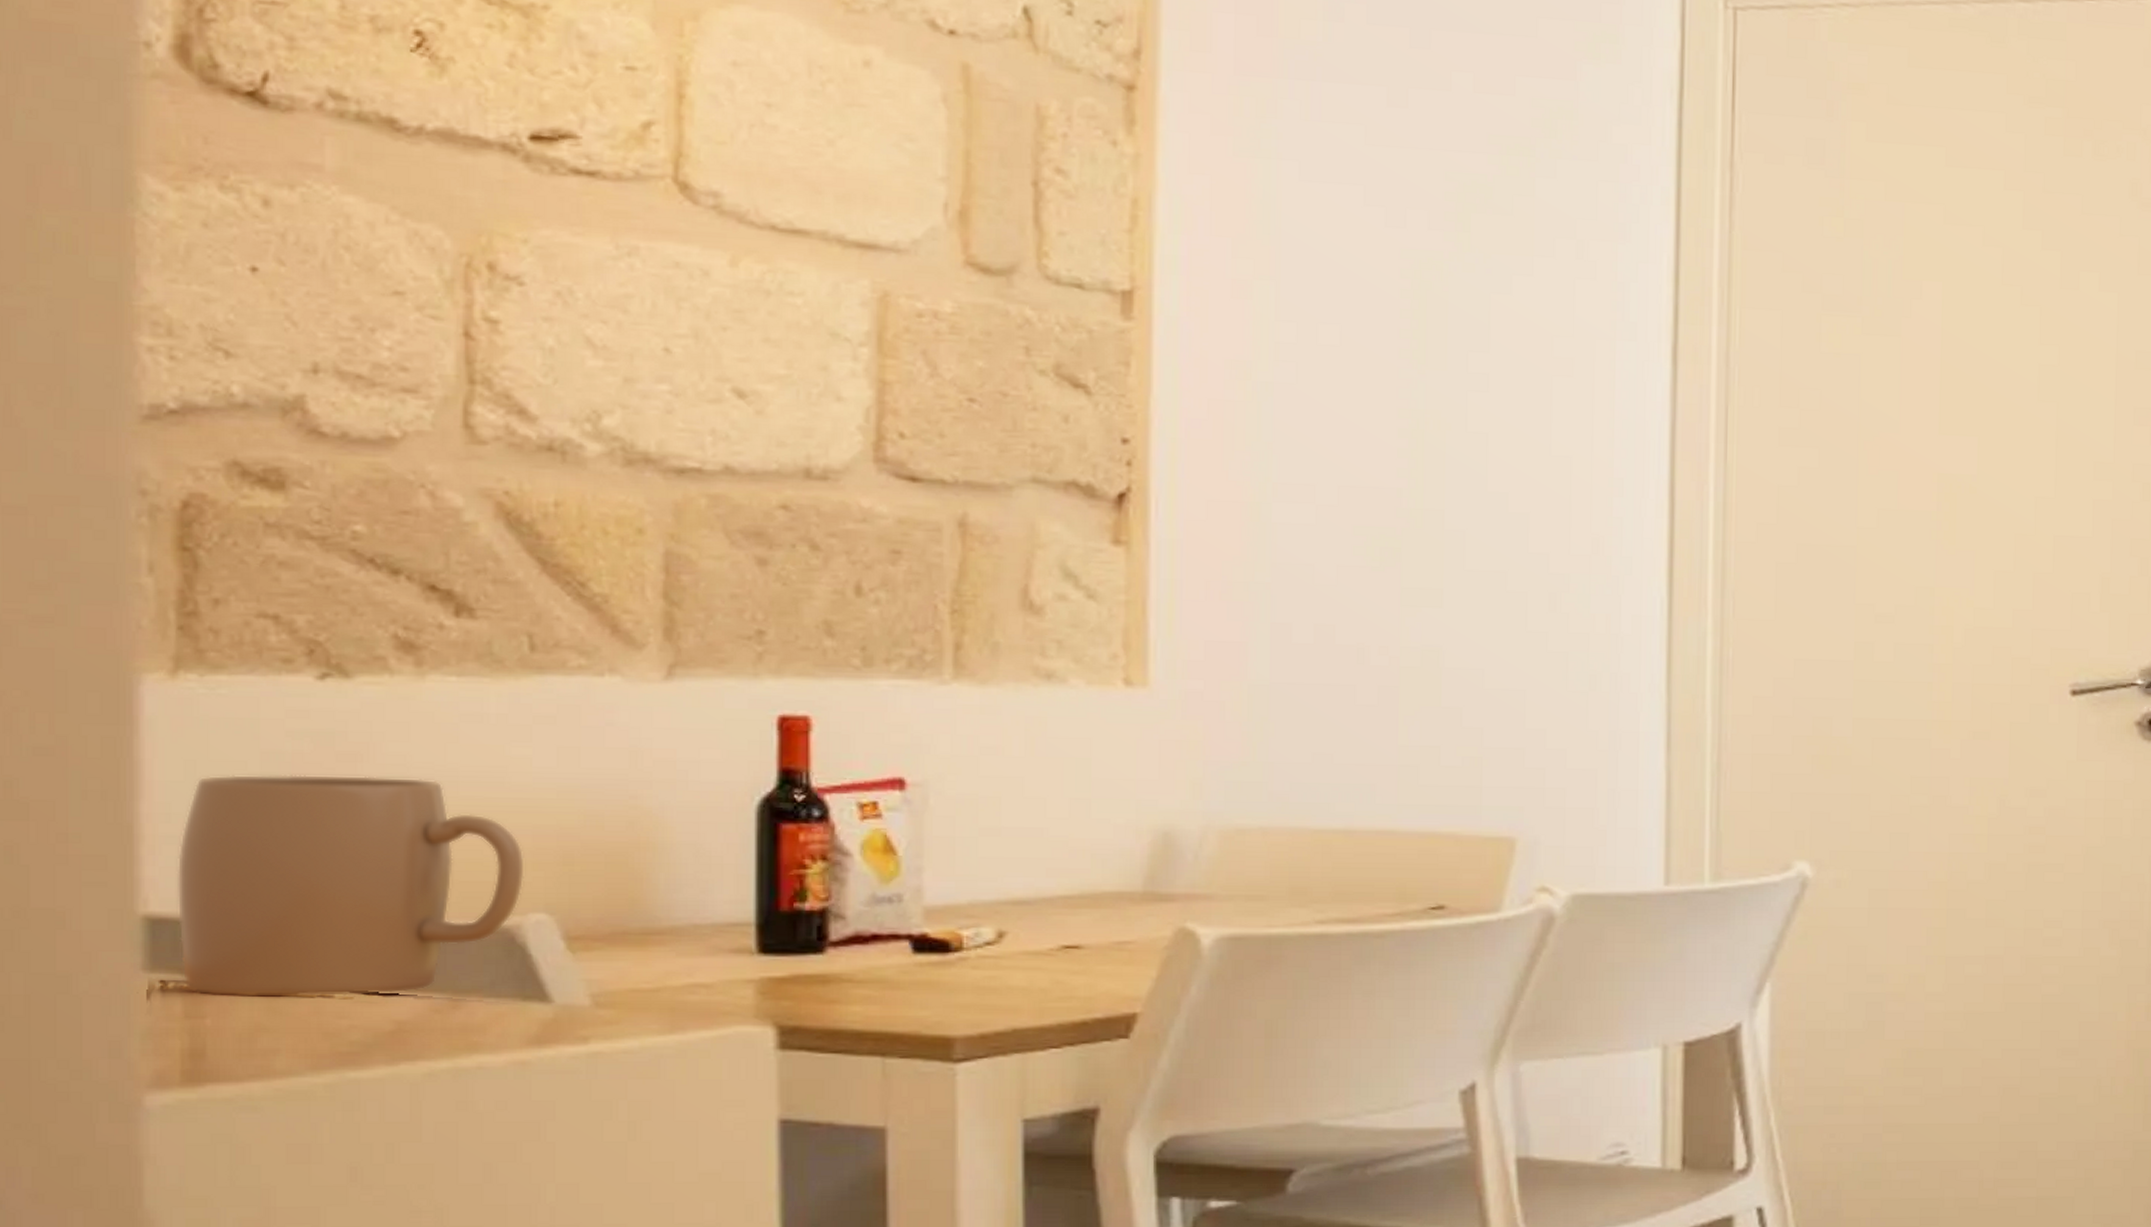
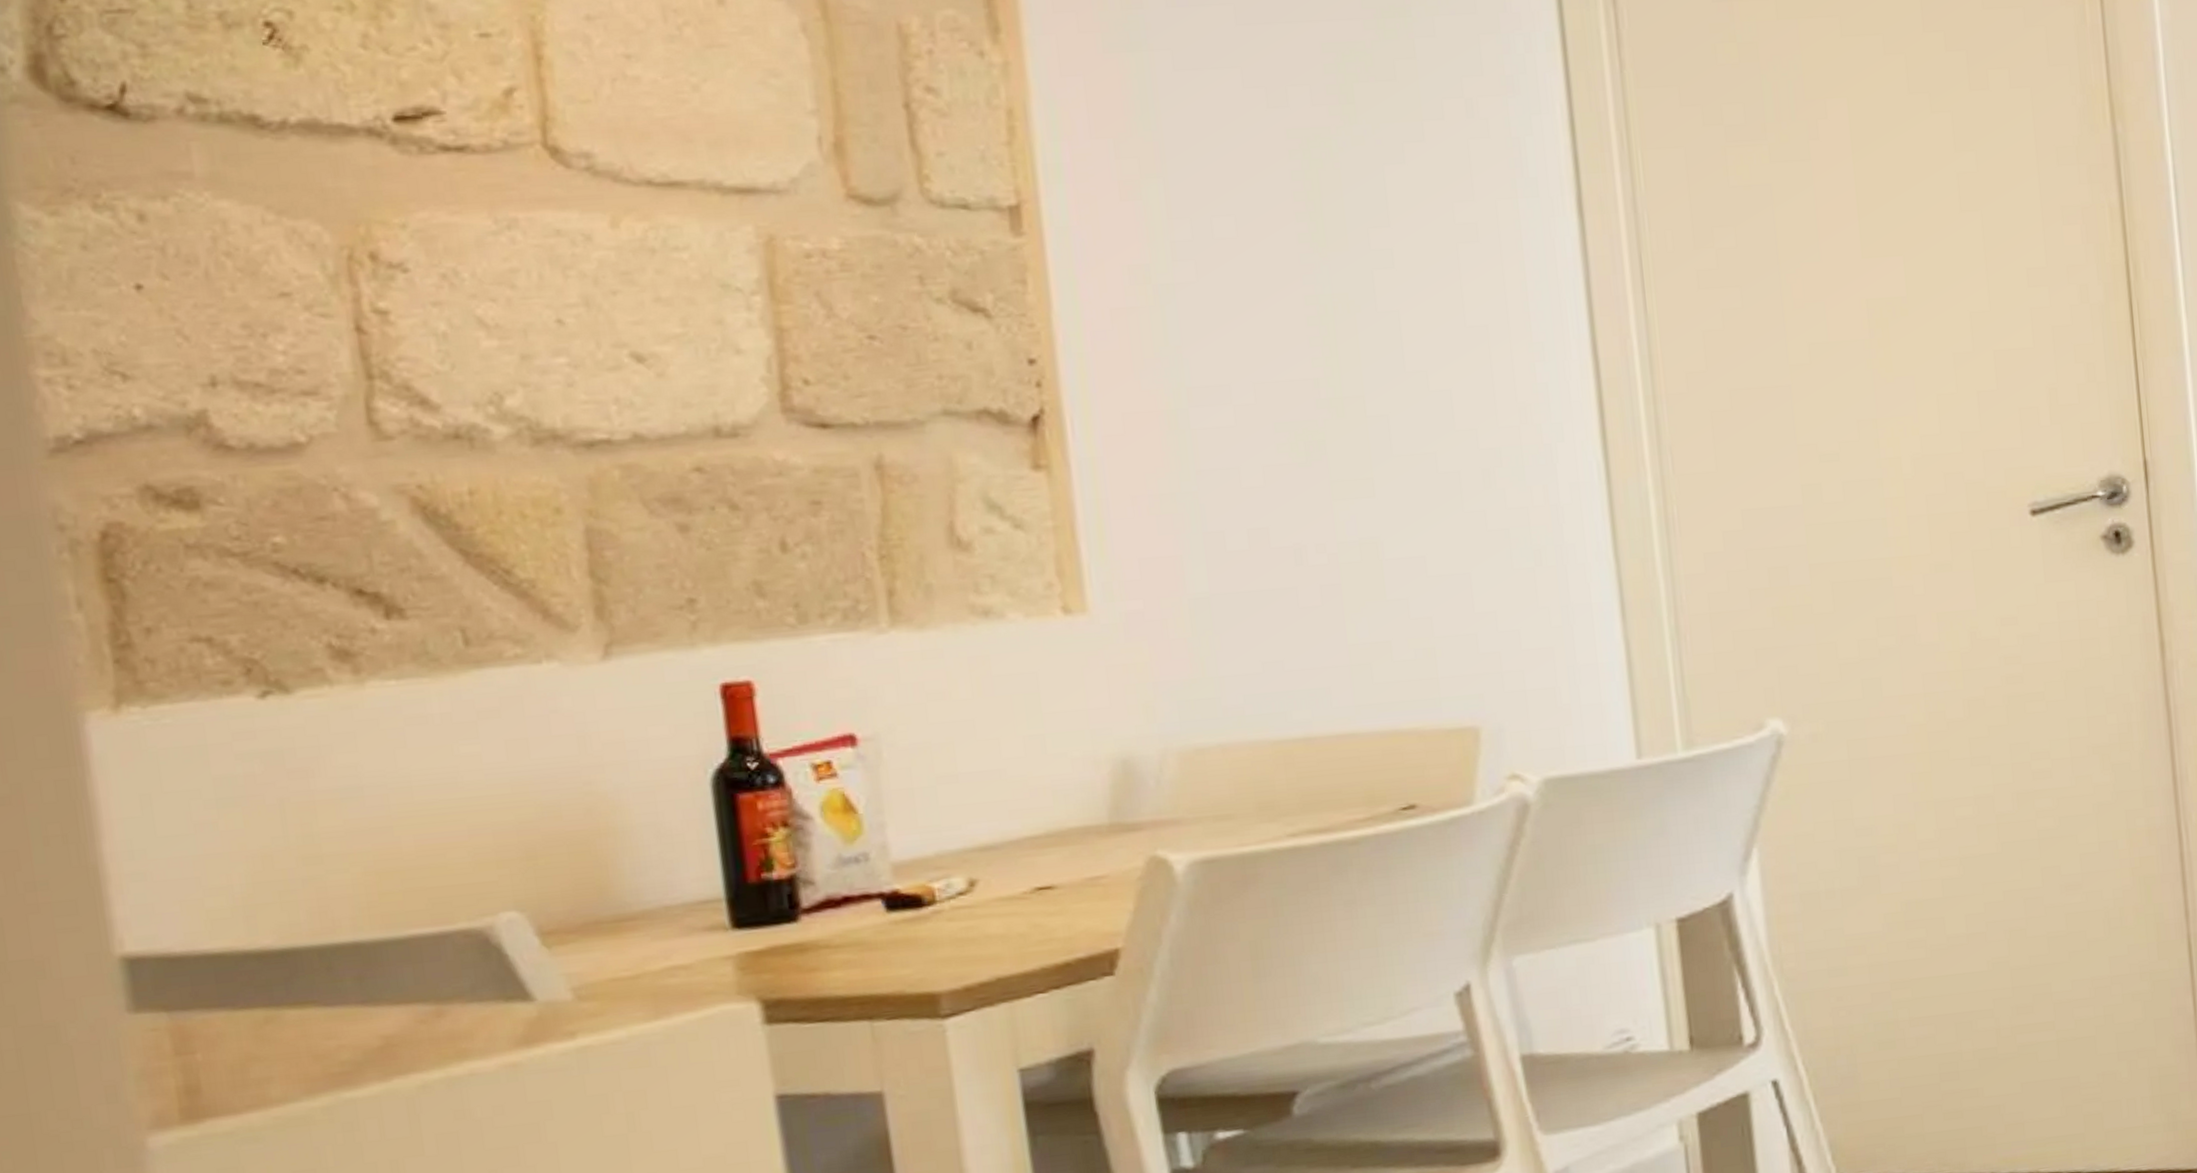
mug: present [176,774,525,997] -> none [145,787,491,1030]

